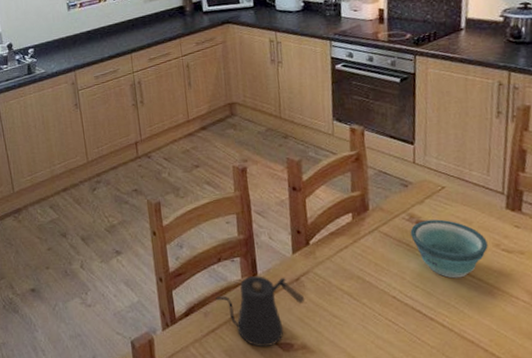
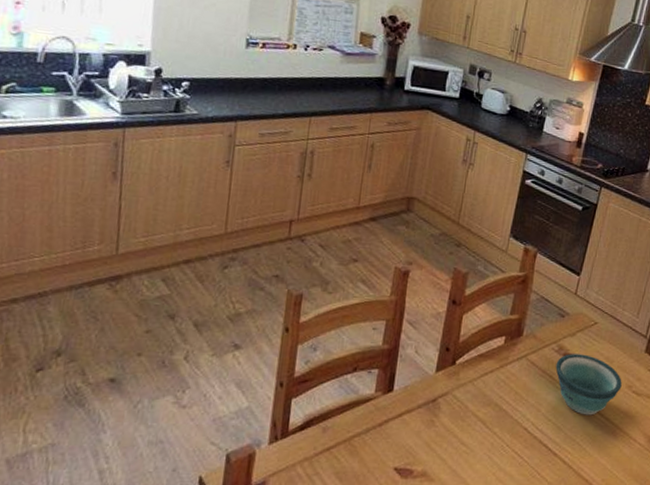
kettle: present [215,276,305,348] -> none [339,392,438,472]

